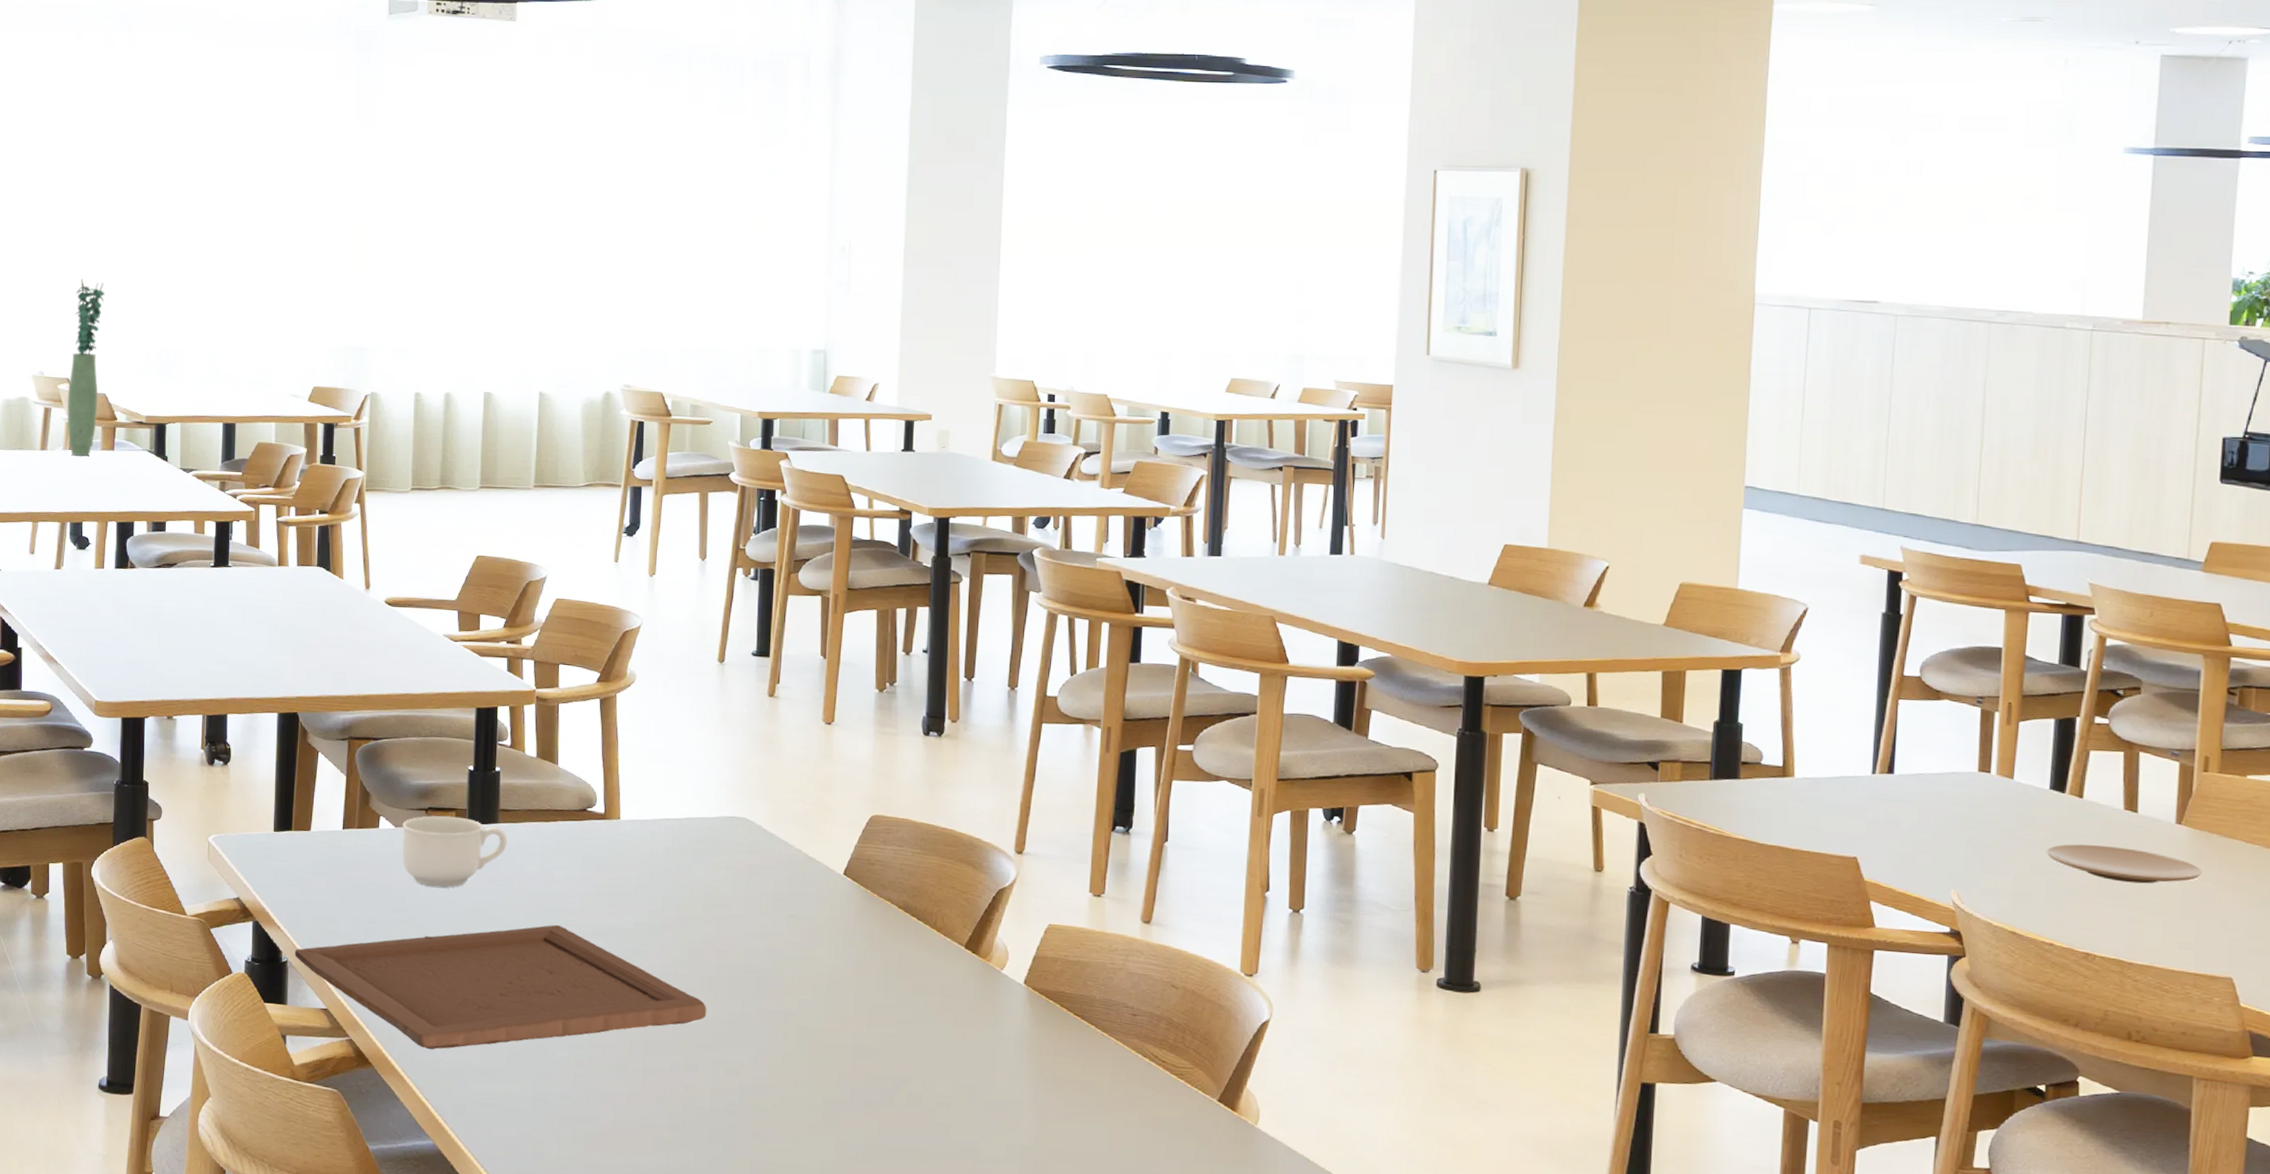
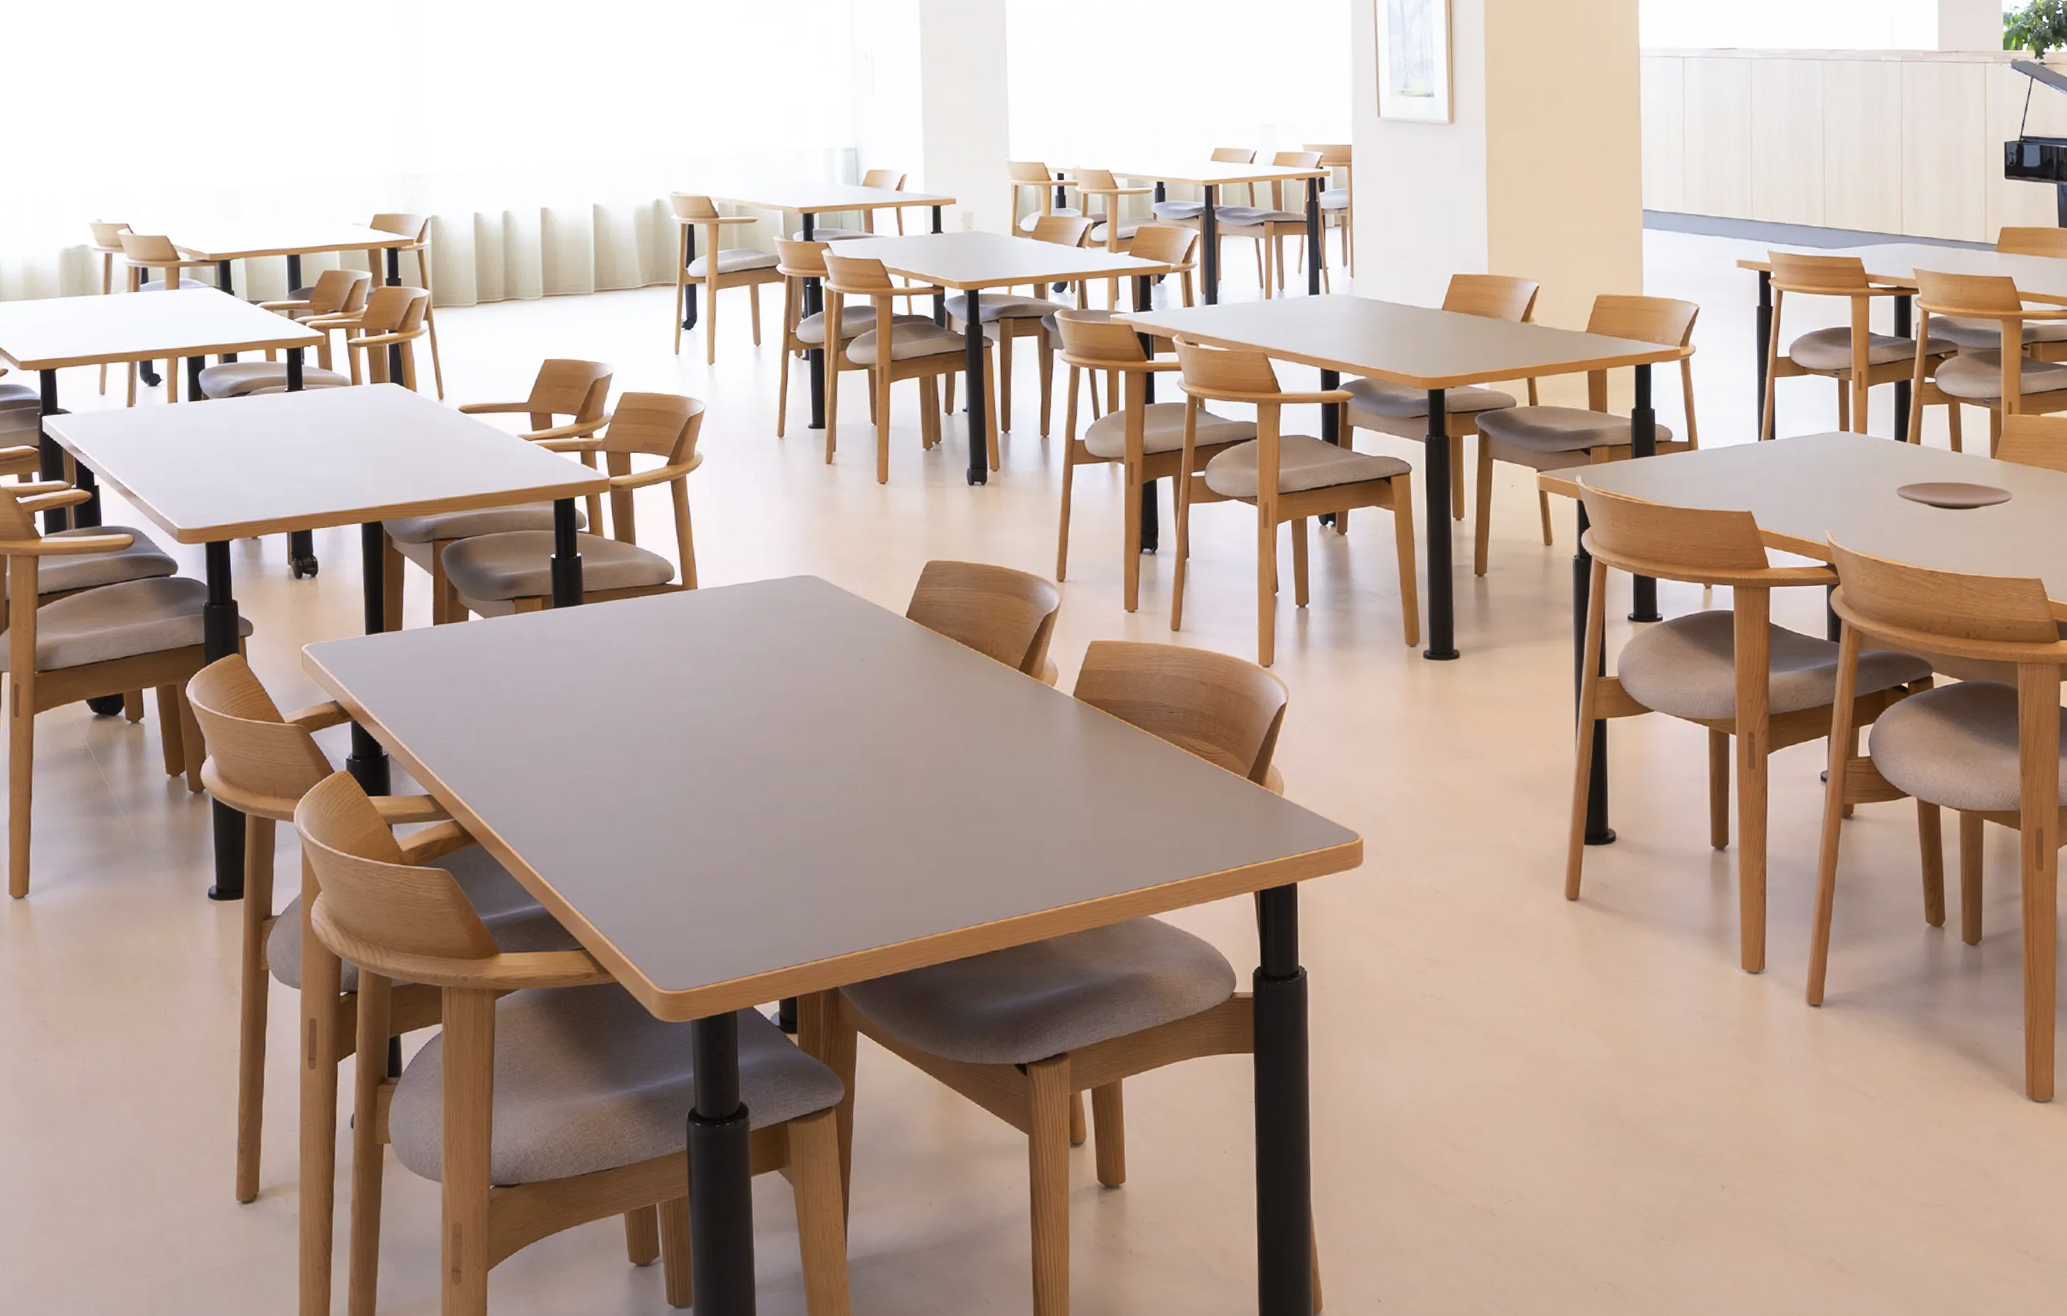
vase: present [67,279,105,455] -> none [128,128,160,296]
tray: present [294,924,707,1050] -> none [394,691,791,821]
teacup: present [402,815,507,888] -> none [491,602,593,670]

